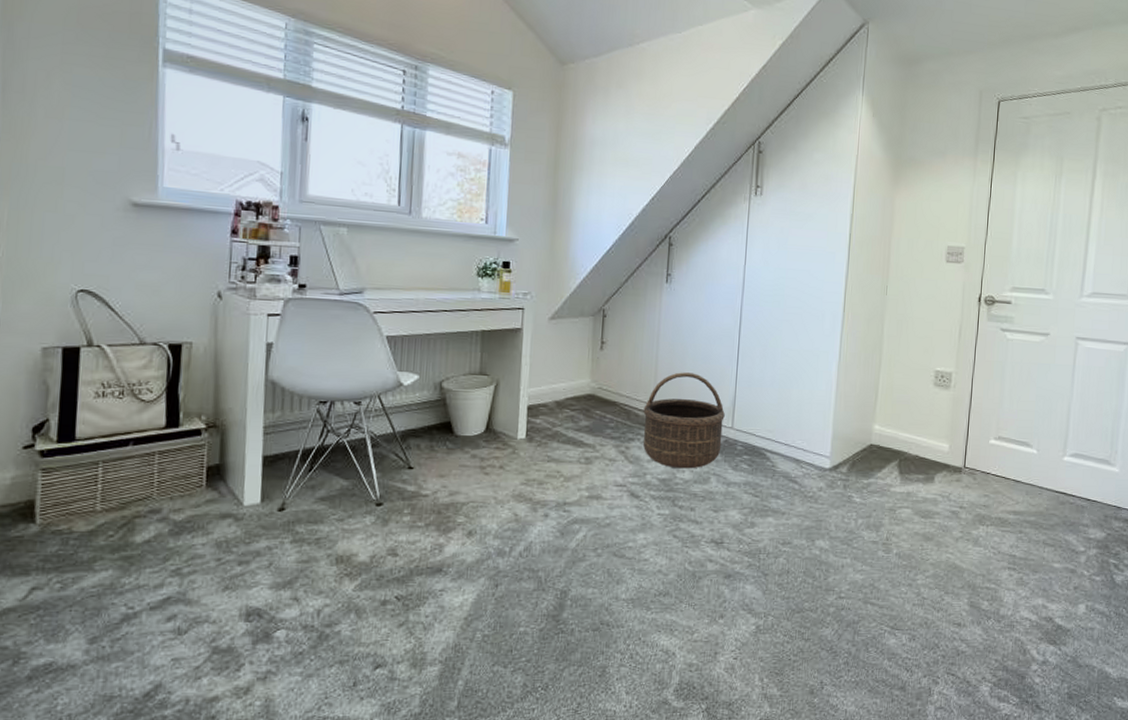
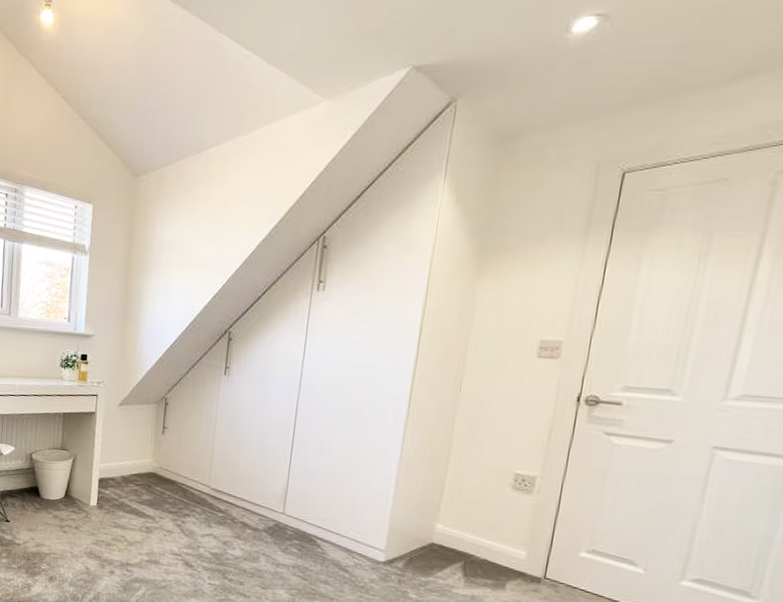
basket: present [643,372,725,469] -> none [198,458,277,547]

